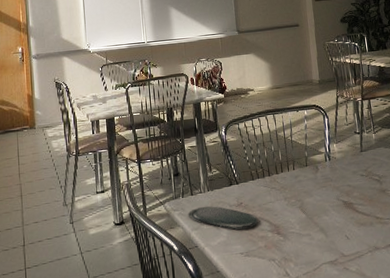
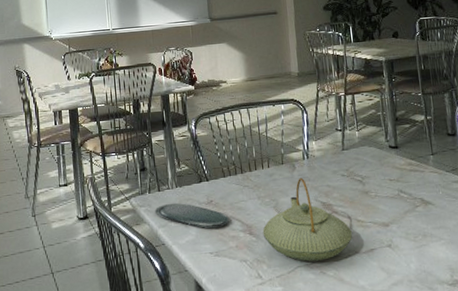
teapot: none [289,178,373,259] -> present [262,177,353,262]

